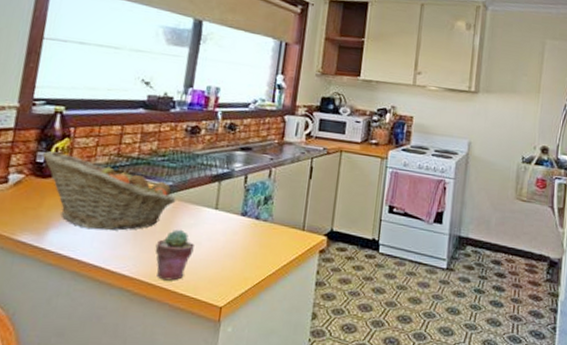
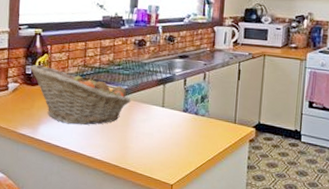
potted succulent: present [155,229,194,281] -> none [118,123,148,164]

